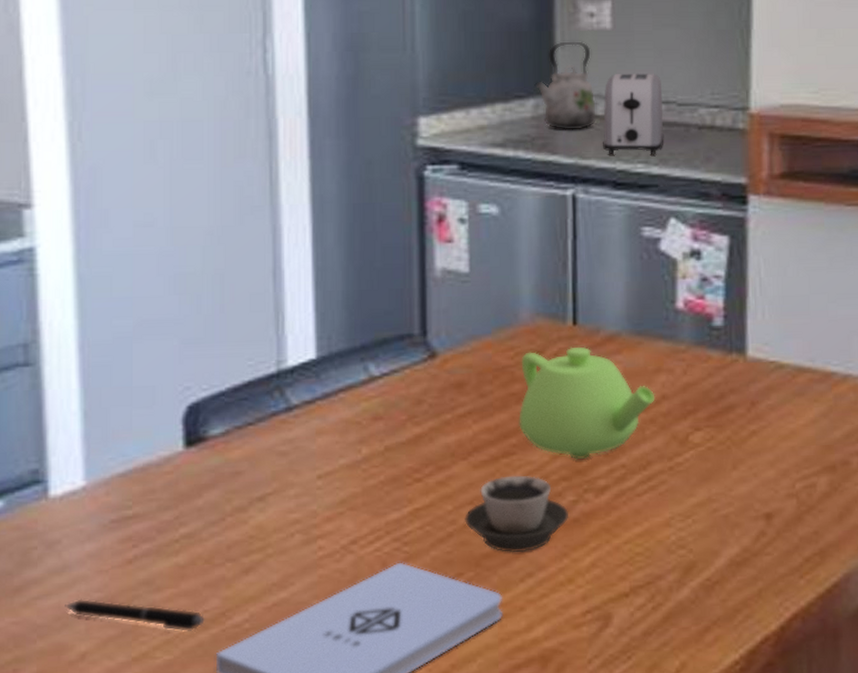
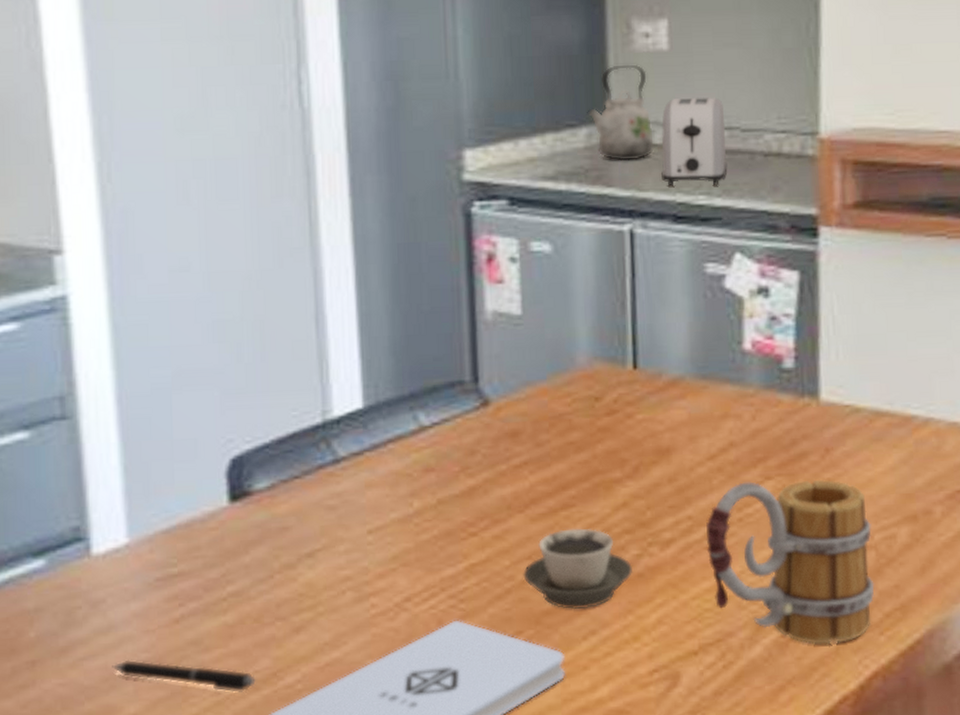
teapot: present [518,346,656,460] -> none [577,391,723,512]
mug: none [638,431,796,588] -> present [706,479,875,645]

